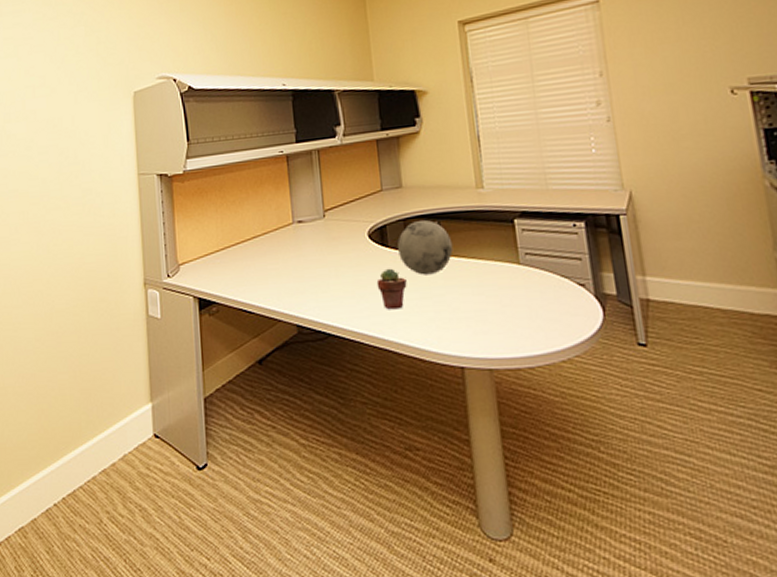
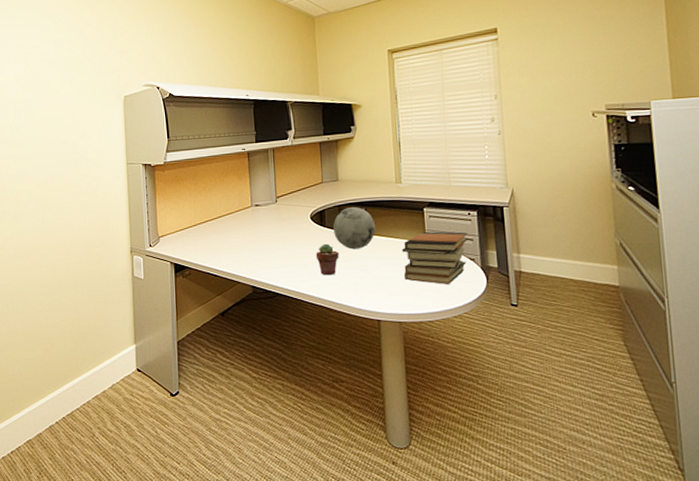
book stack: none [488,249,575,319] -> present [402,231,468,284]

